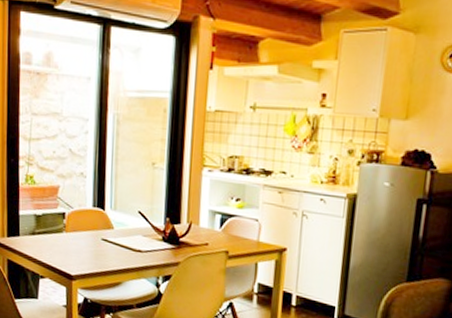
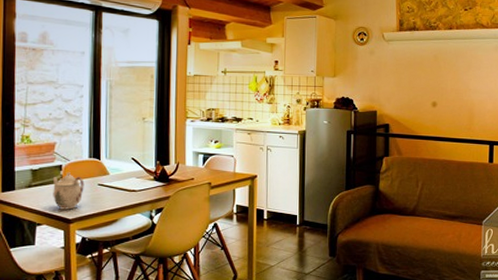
teapot: none [55,221,88,265] -> present [52,172,85,210]

